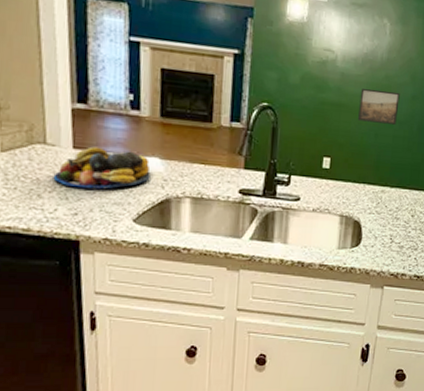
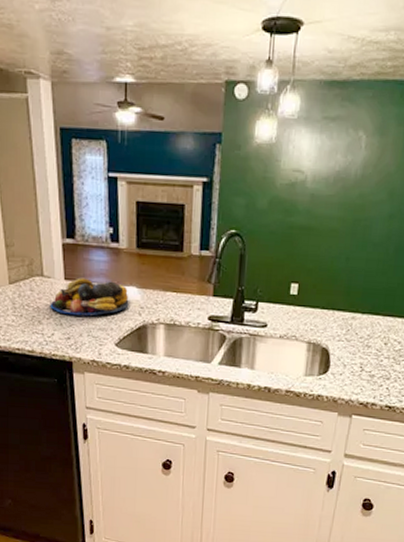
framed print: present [358,89,400,125] -> none [328,210,375,247]

